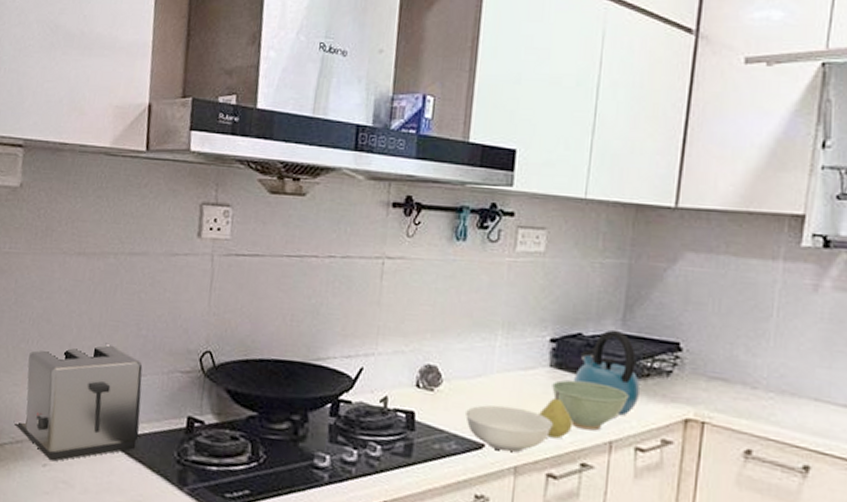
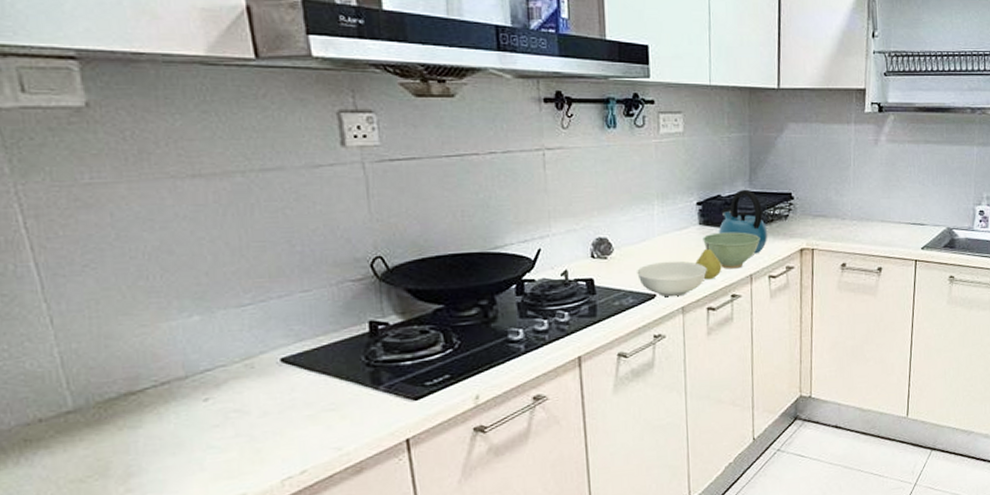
toaster: present [13,343,143,462] -> none [151,265,317,394]

